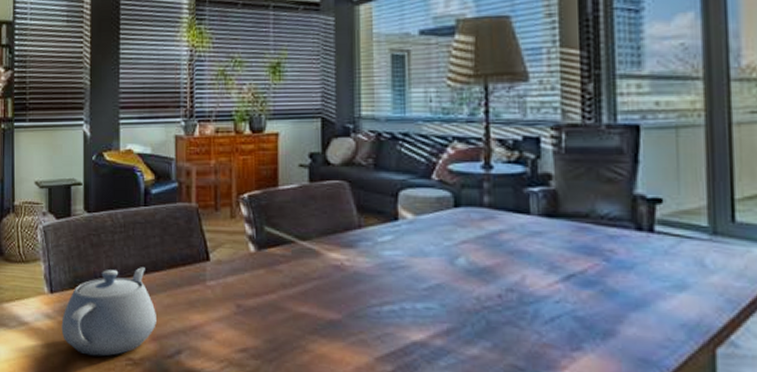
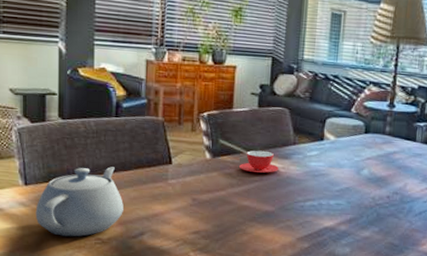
teacup: none [292,238,342,268] -> present [239,150,279,173]

